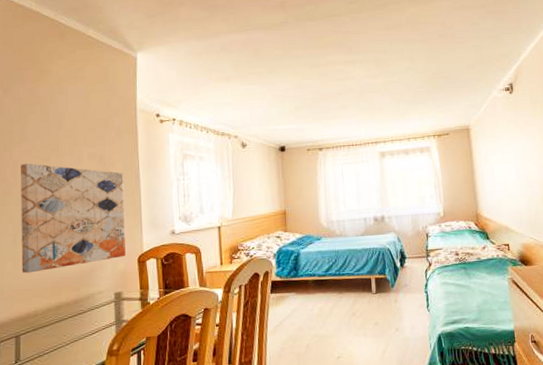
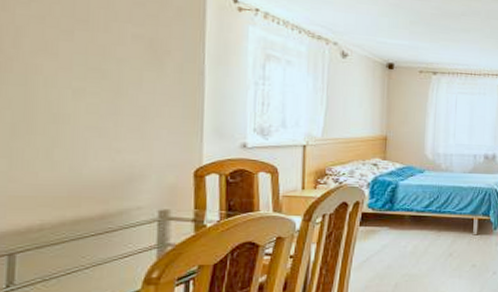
wall art: present [21,163,125,274] -> none [22,32,182,176]

